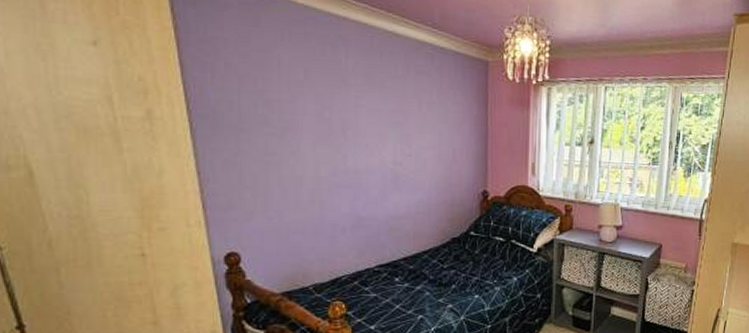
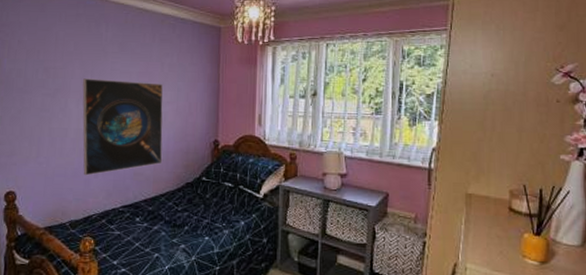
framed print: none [319,115,424,232] -> present [82,78,163,176]

